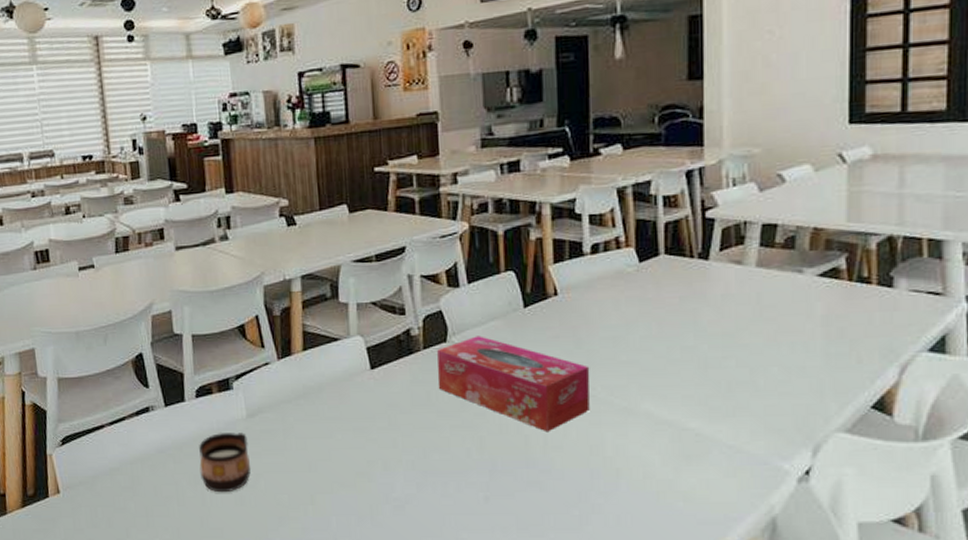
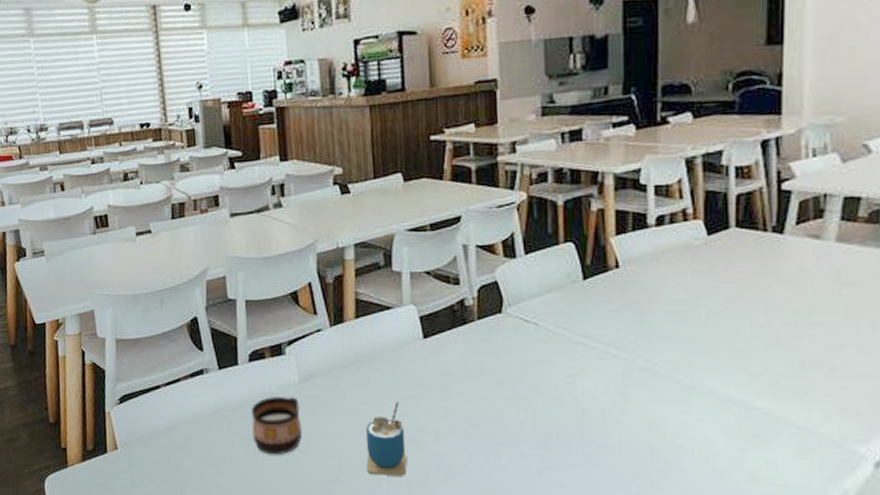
cup: none [315,433,356,509] -> present [366,401,407,476]
tissue box: present [437,336,590,432] -> none [491,307,652,407]

